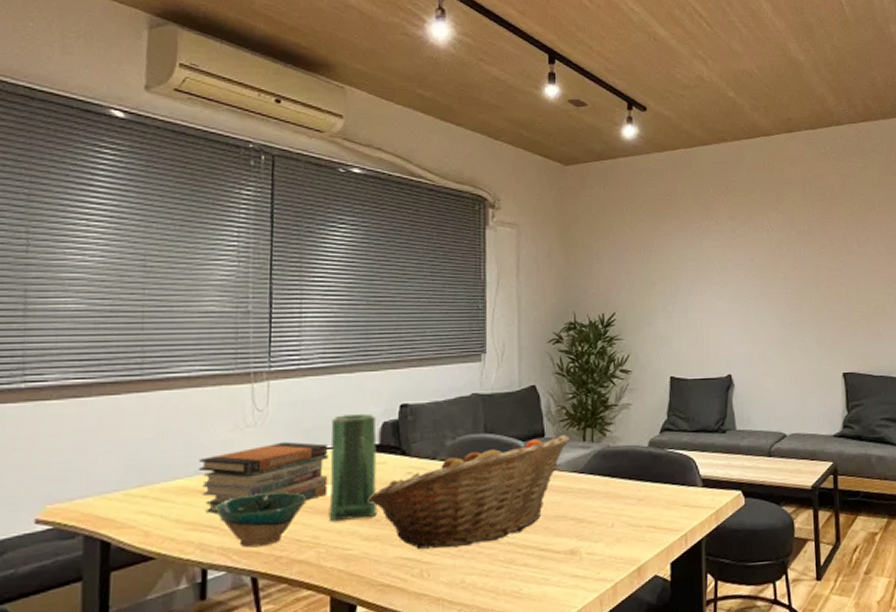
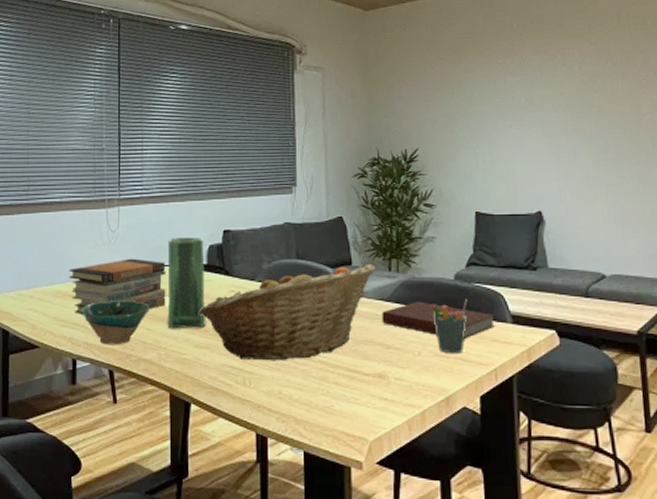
notebook: none [575,470,686,507] -> present [382,301,495,340]
pen holder: none [626,465,660,523] -> present [432,298,467,354]

